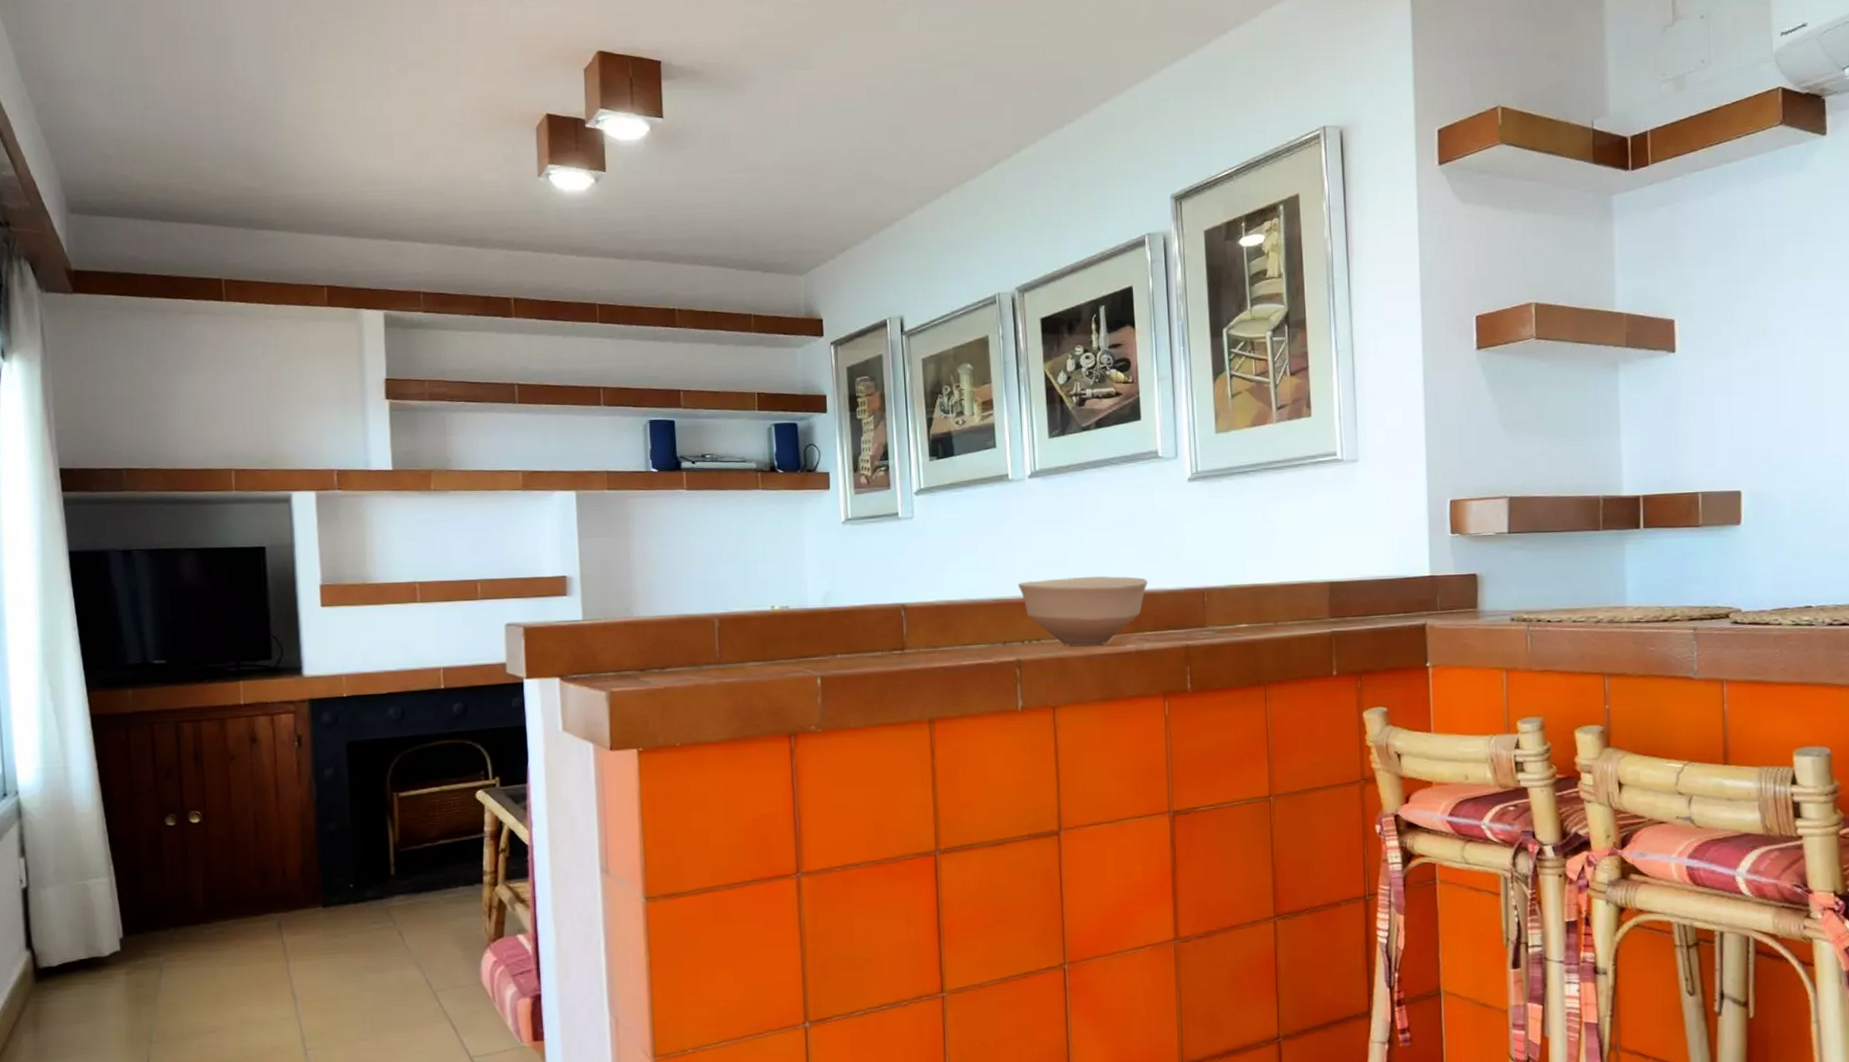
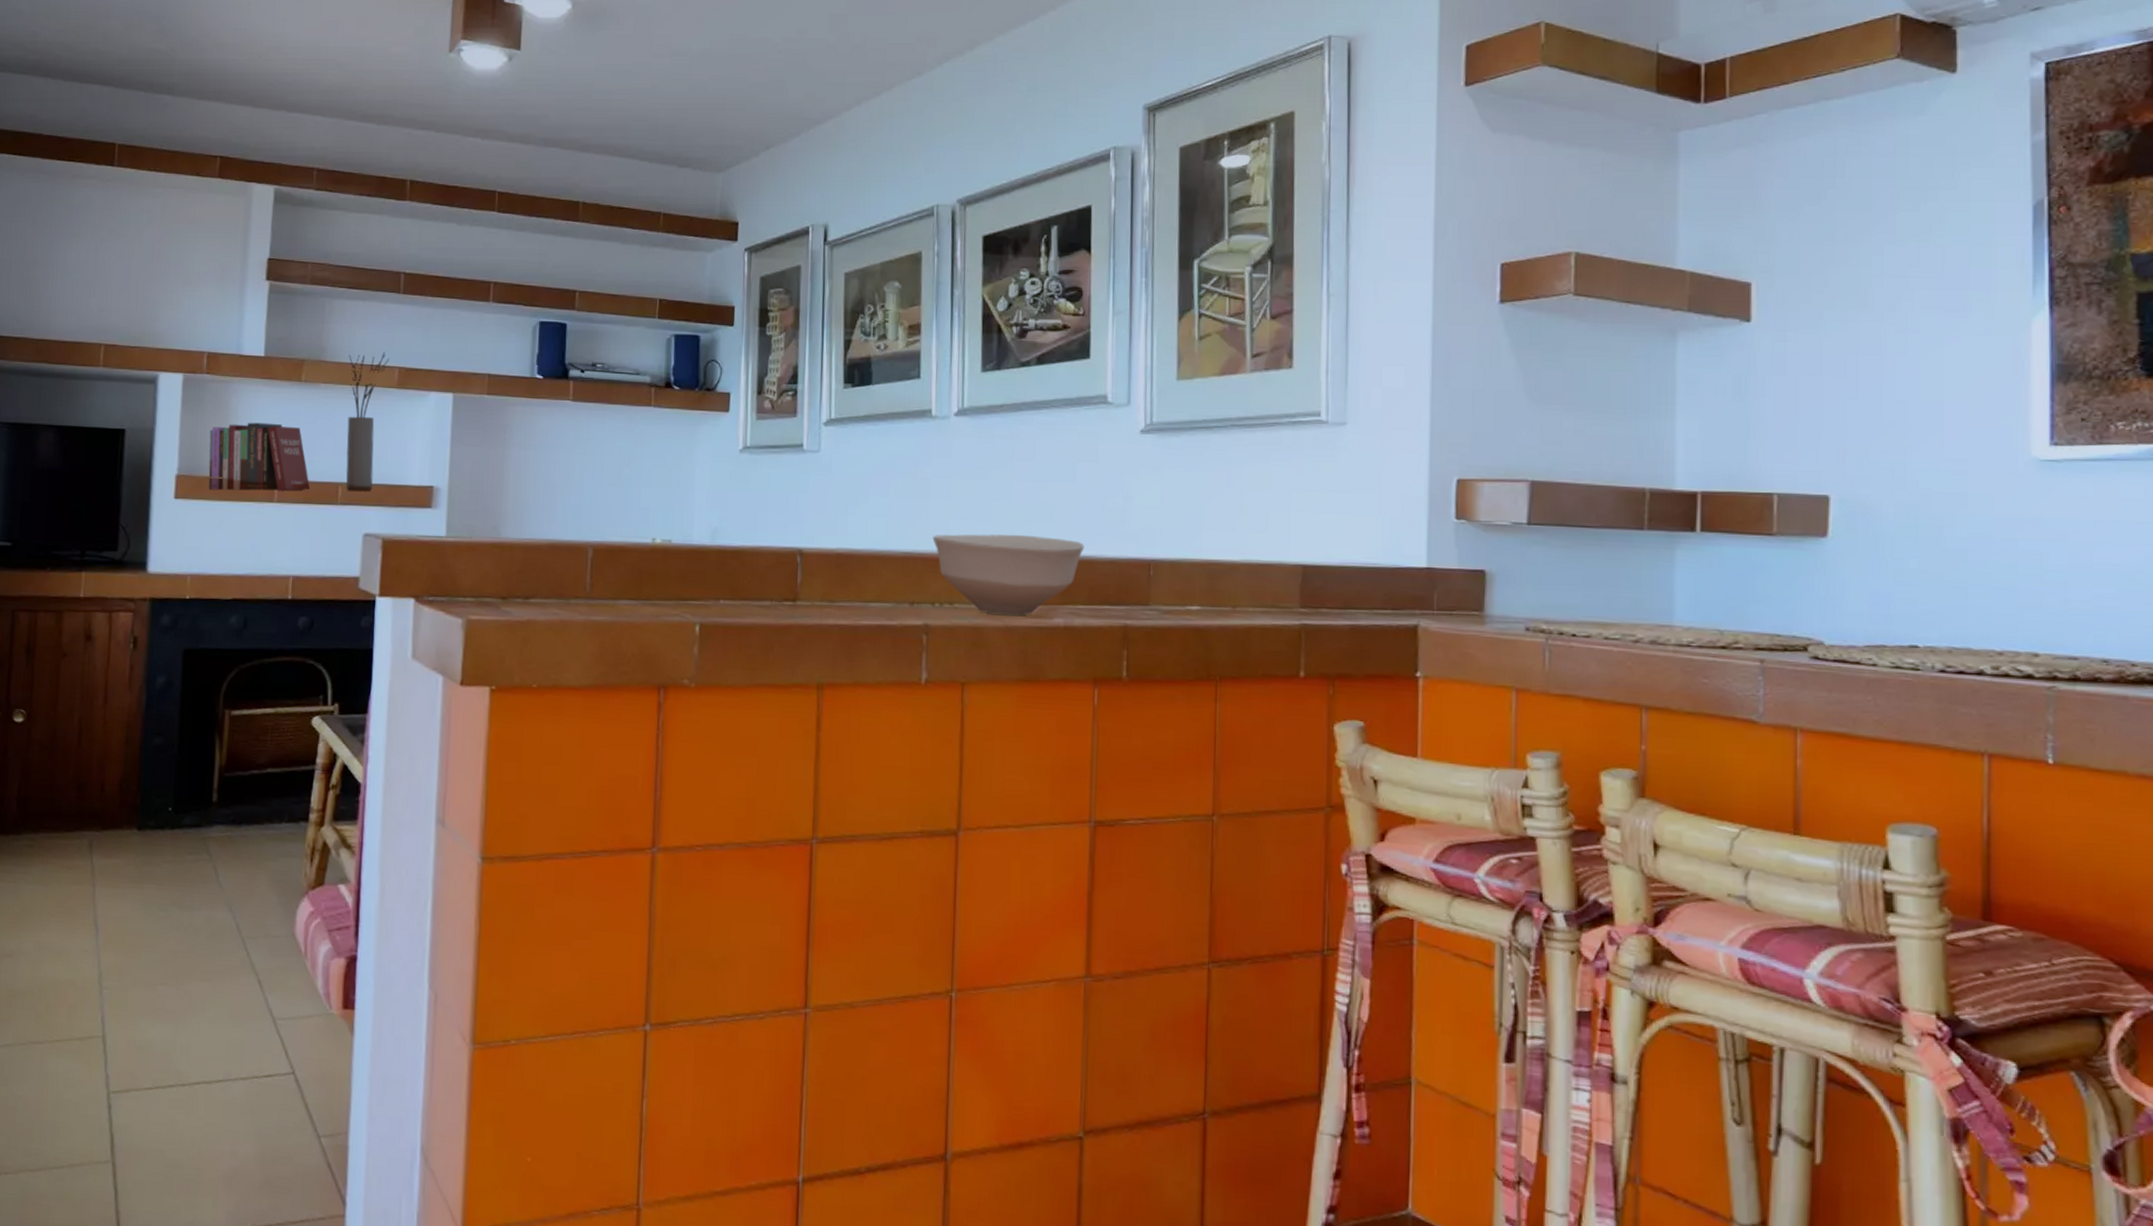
books: none [348,530,451,596] -> present [208,422,311,492]
vase: none [473,457,513,588] -> present [346,352,390,493]

